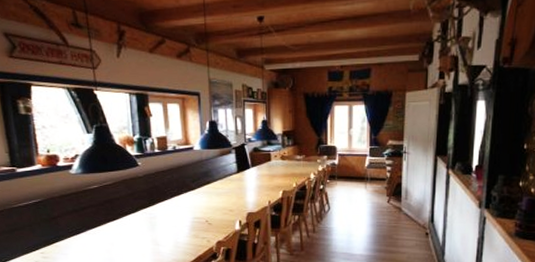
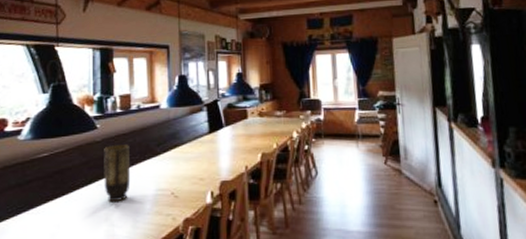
vase: none [146,180,171,227] -> present [104,145,131,203]

